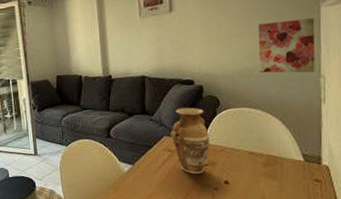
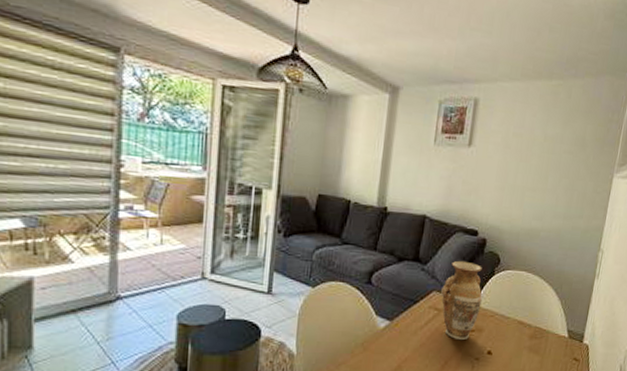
wall art: present [258,18,315,73] -> none [545,182,606,245]

